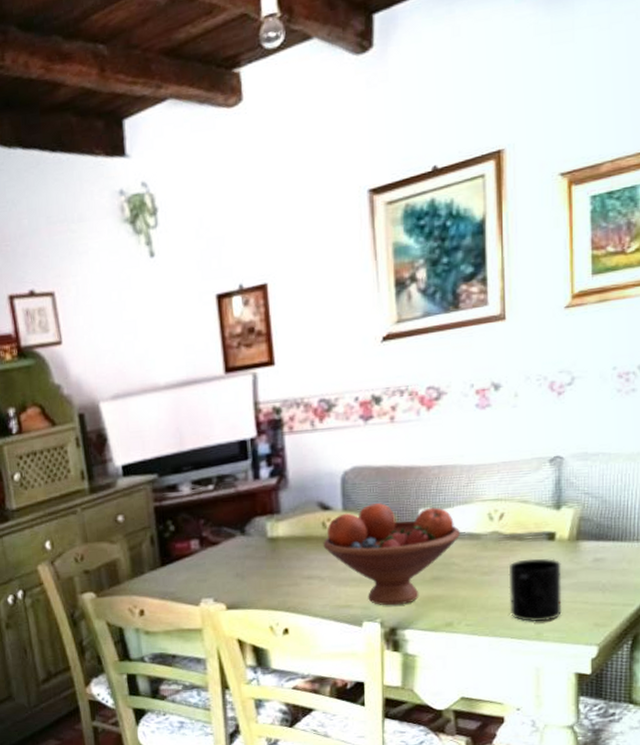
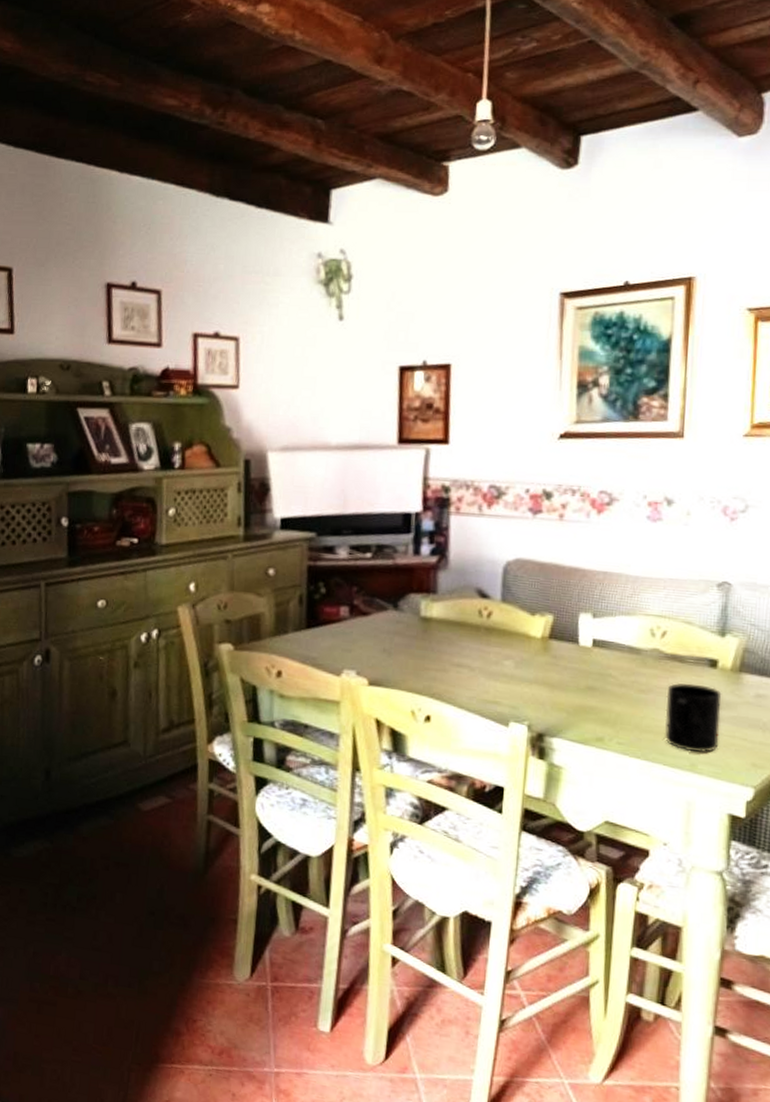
fruit bowl: present [323,503,460,606] -> none [477,599,620,711]

